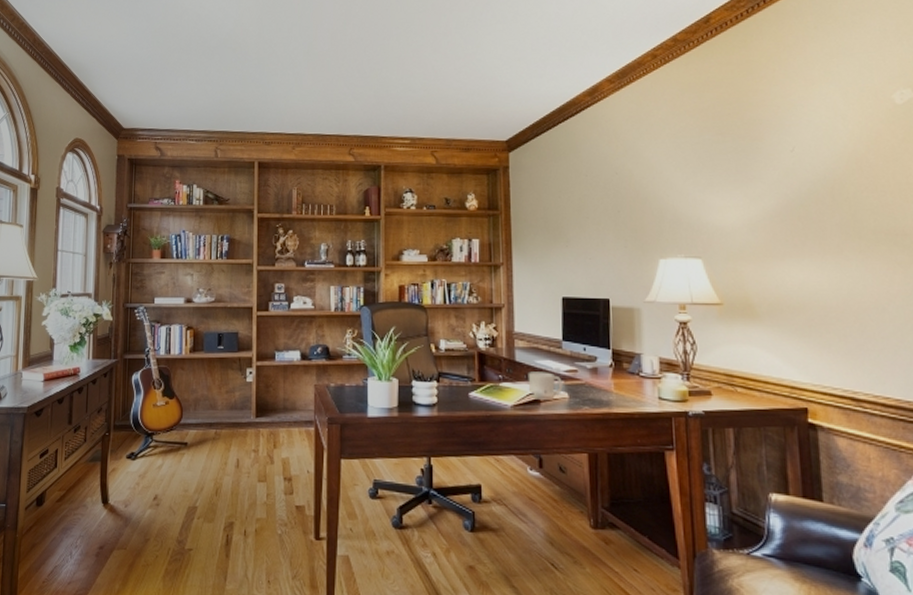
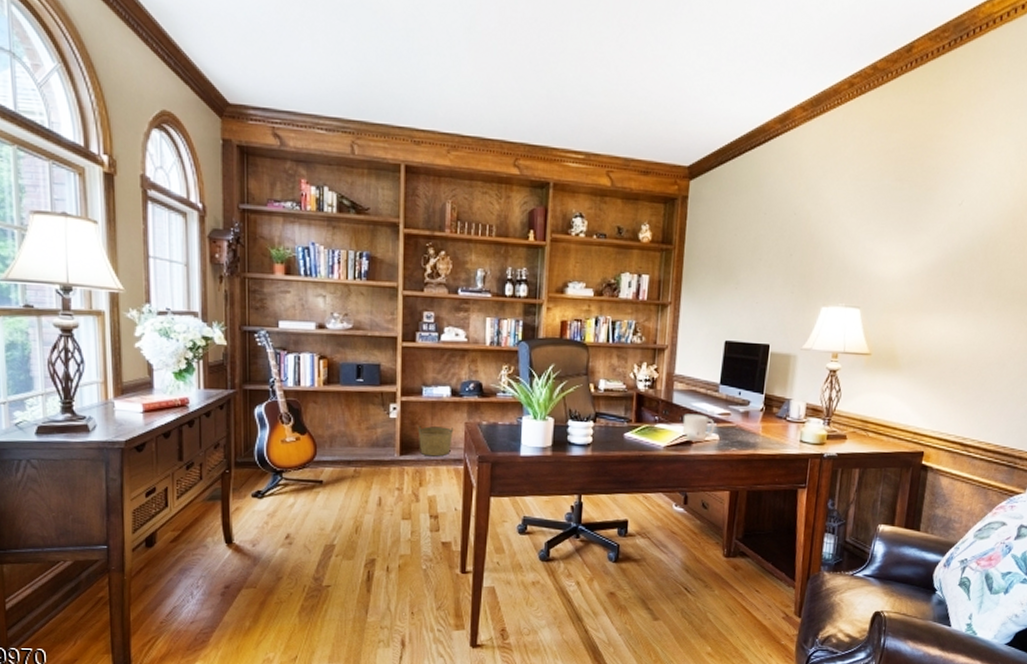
basket: none [271,389,303,419] -> present [418,426,453,457]

